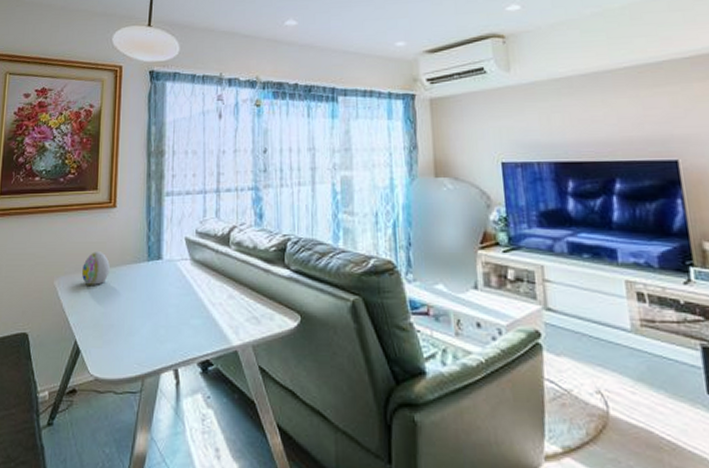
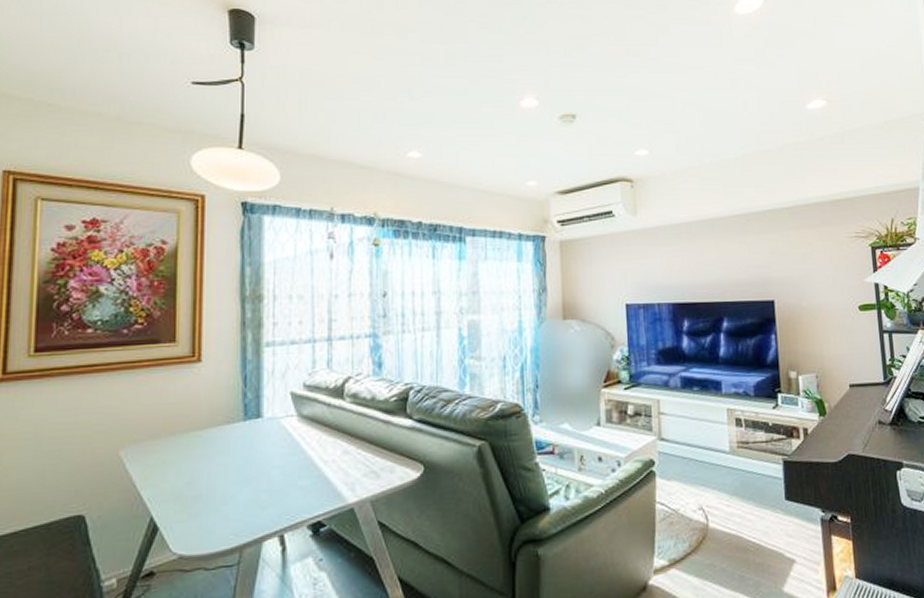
decorative egg: present [82,252,110,285] -> none [158,413,195,453]

